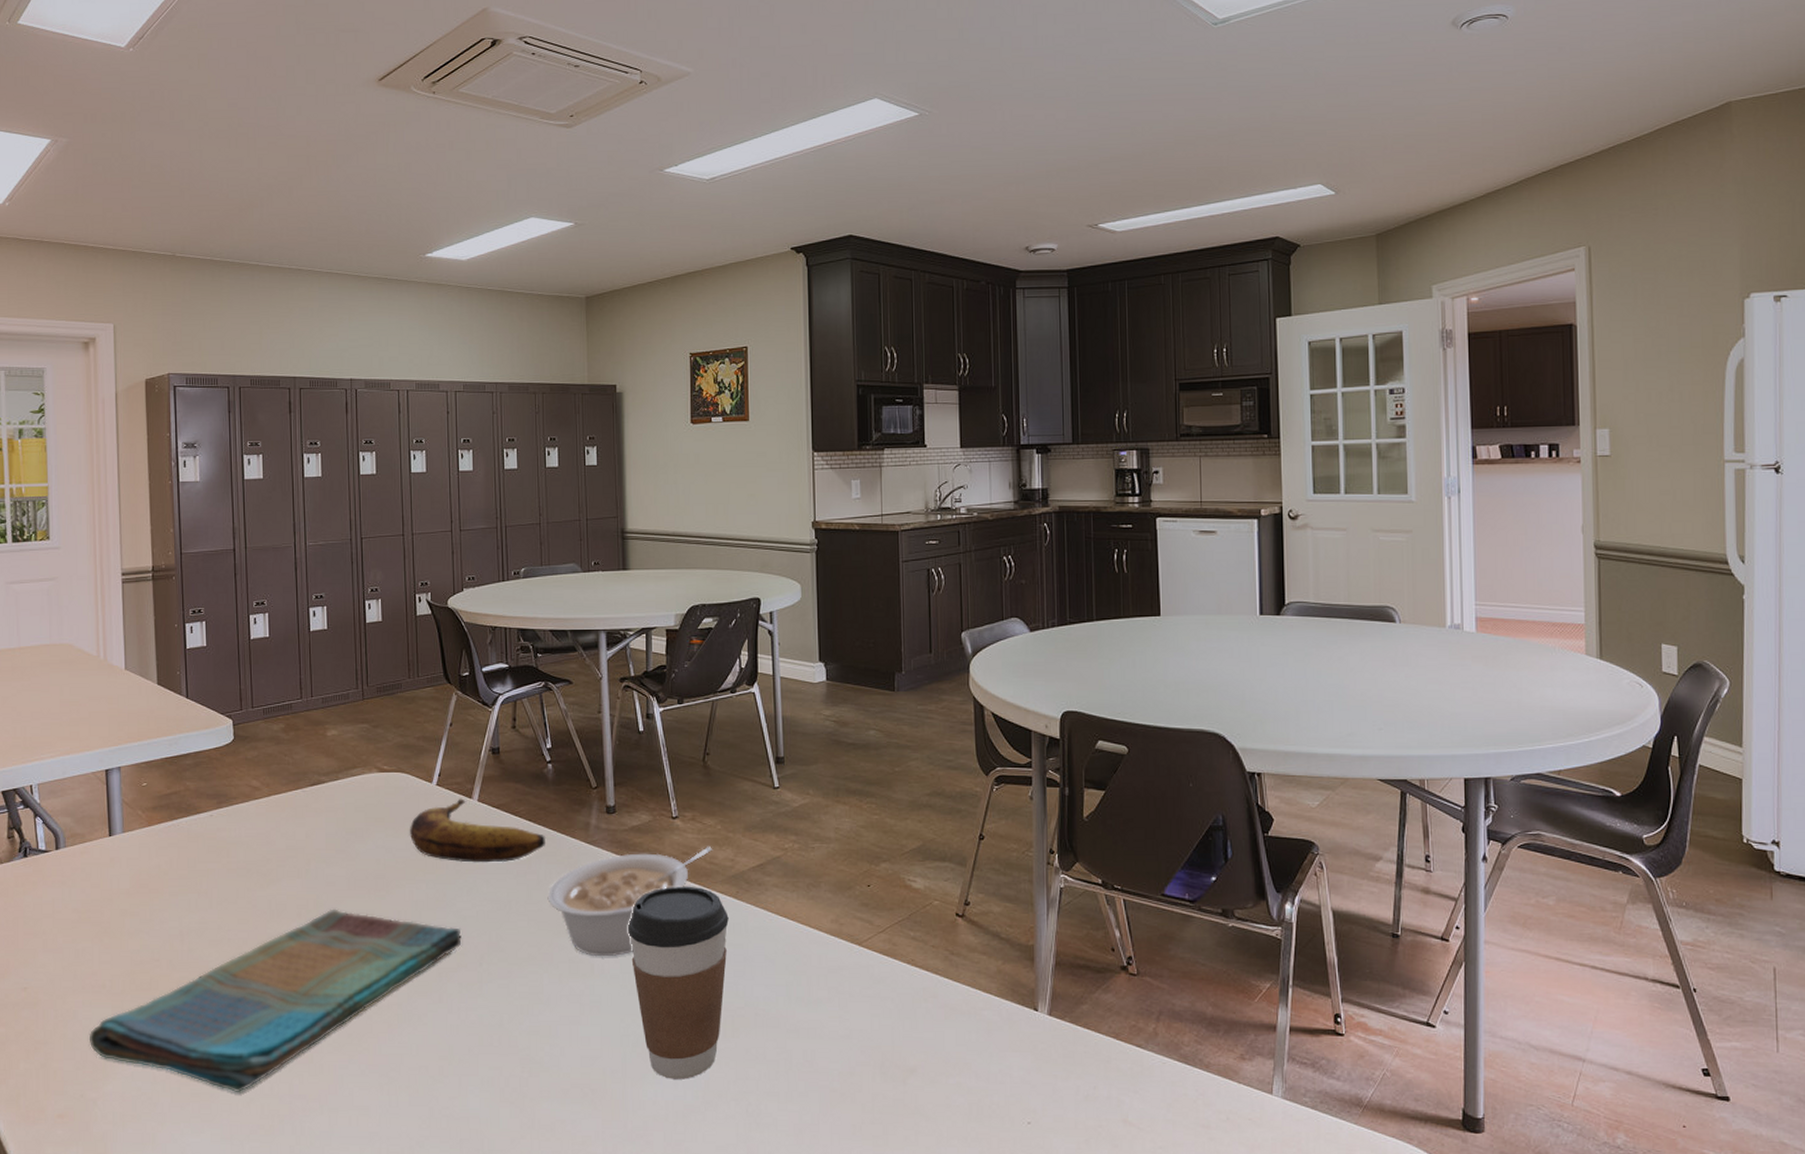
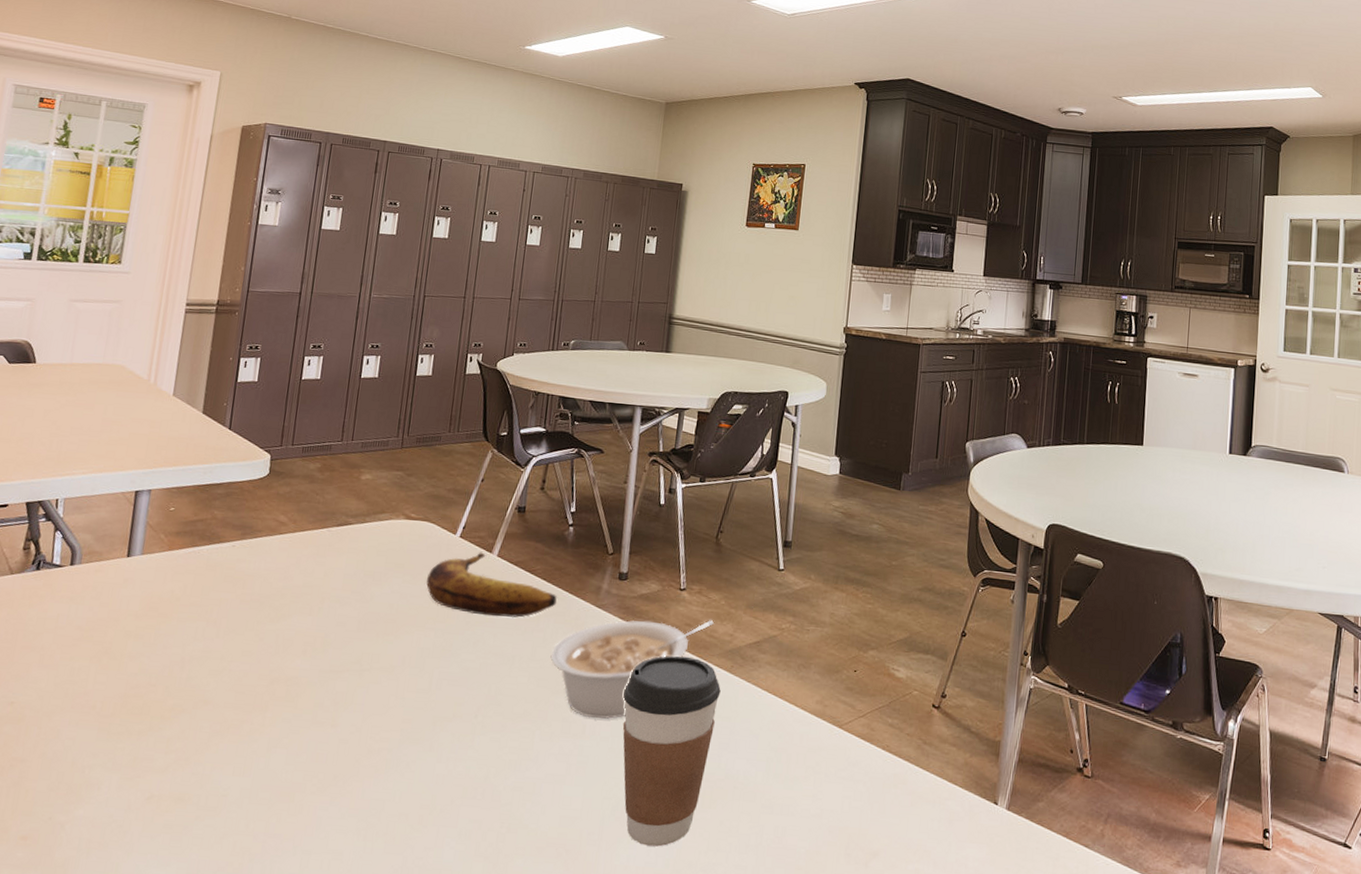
dish towel: present [88,909,463,1093] -> none [67,648,463,828]

